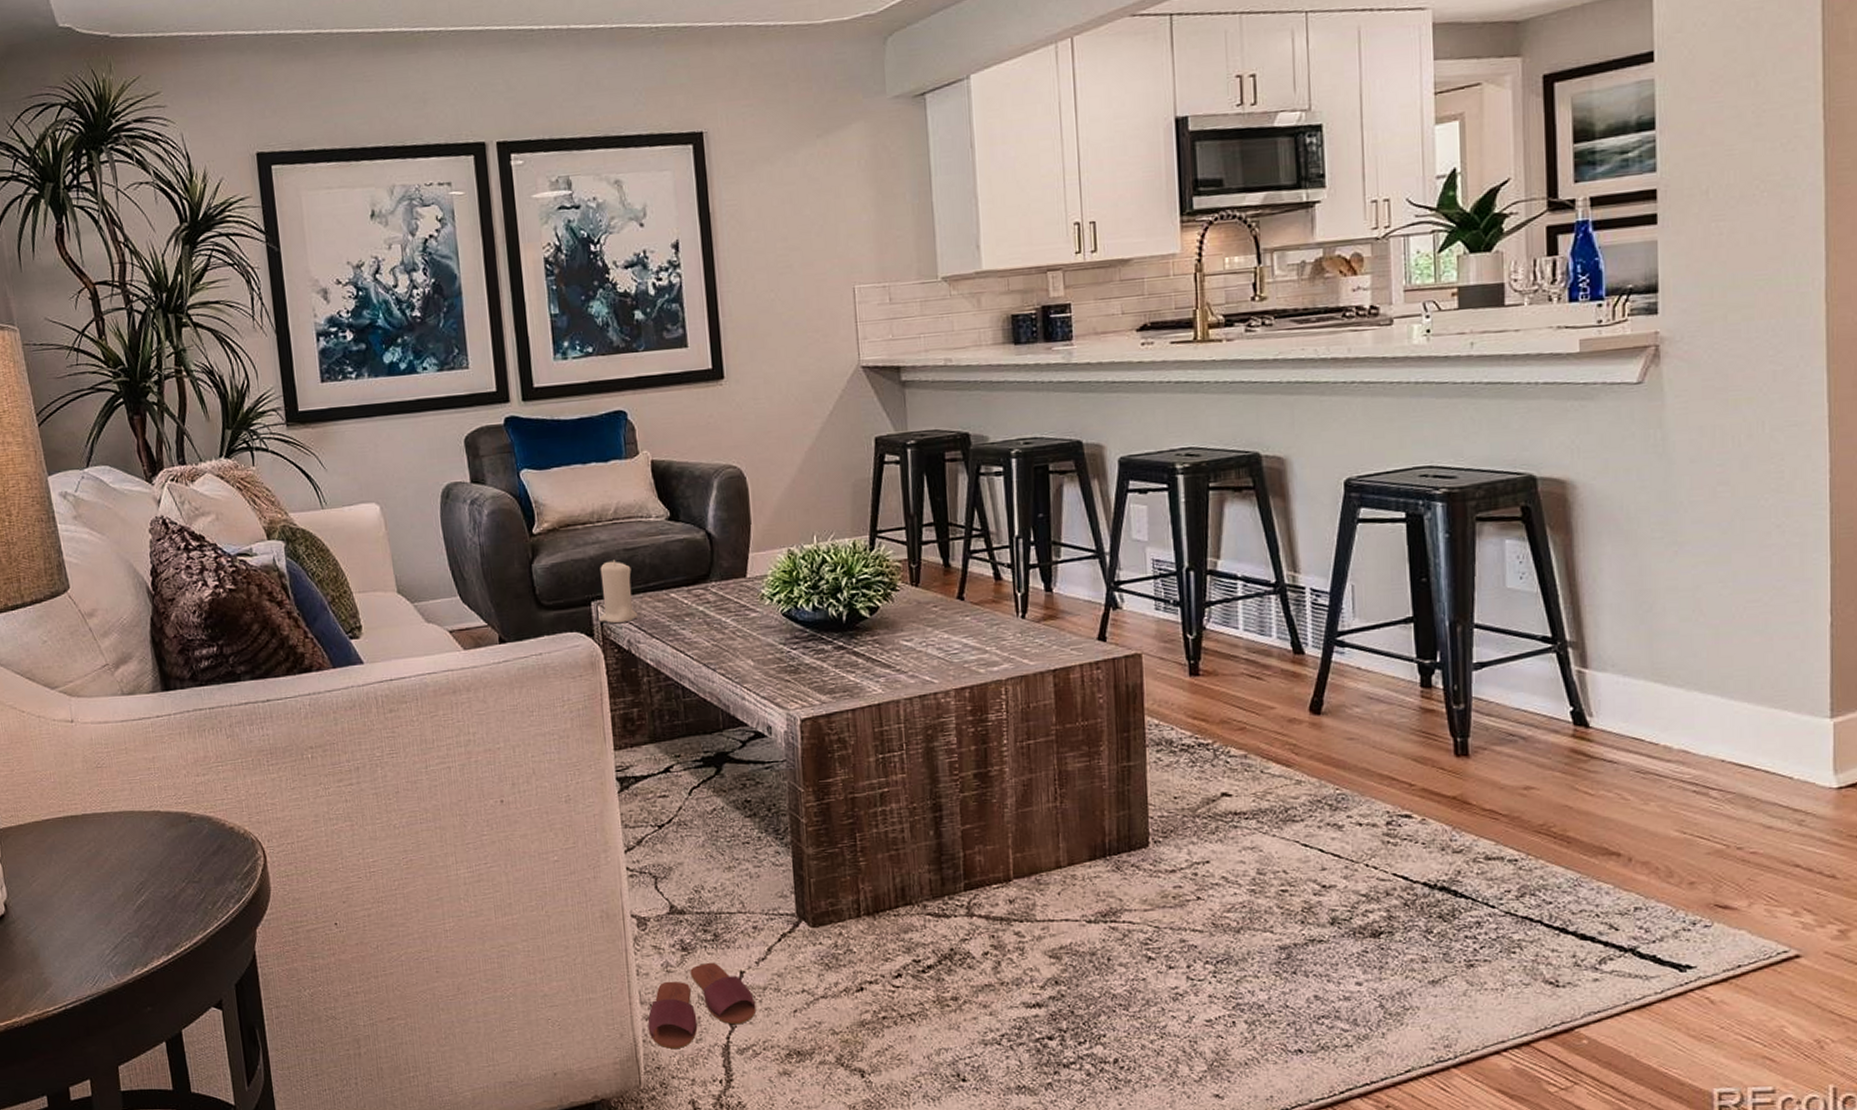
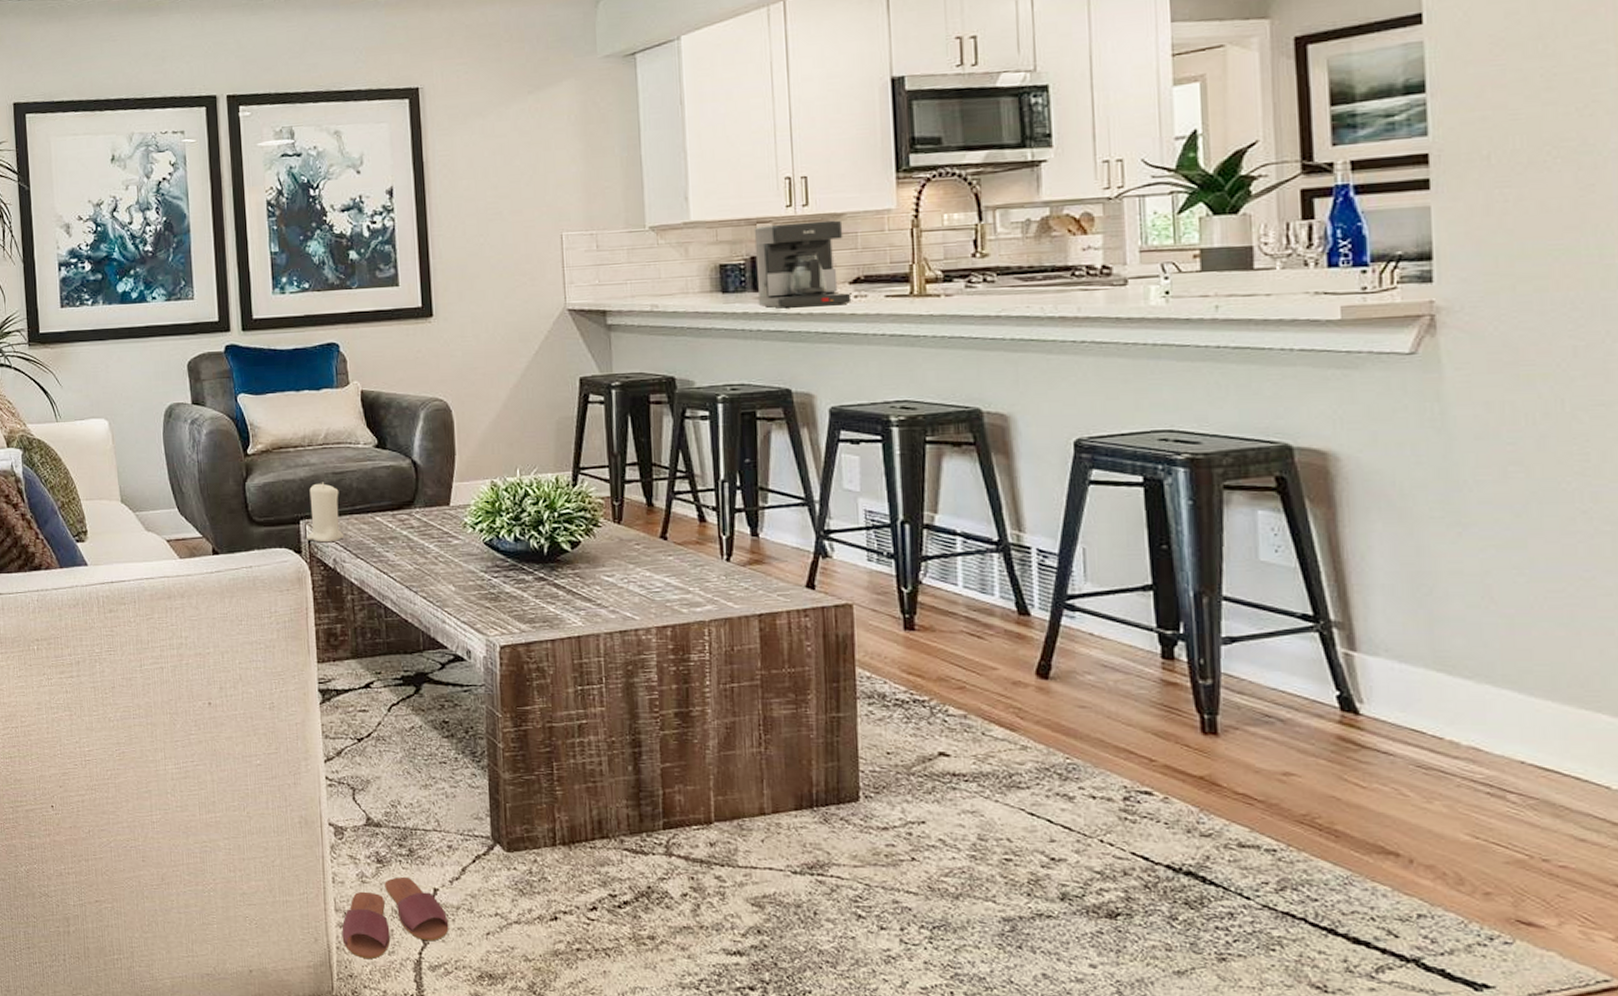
coffee maker: none [1044,266,1139,359] -> present [754,220,852,309]

